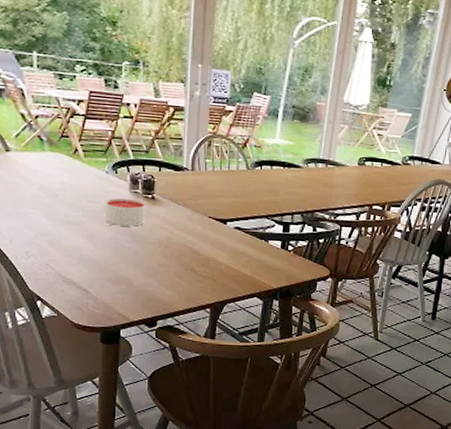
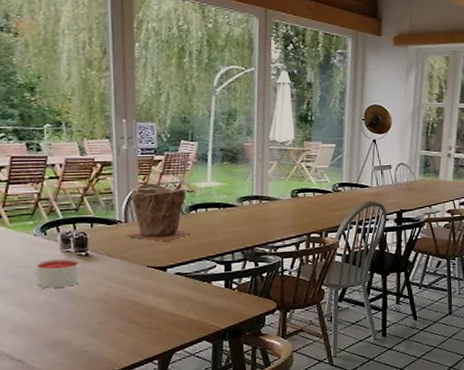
plant pot: none [192,136,256,195] -> present [127,187,193,241]

